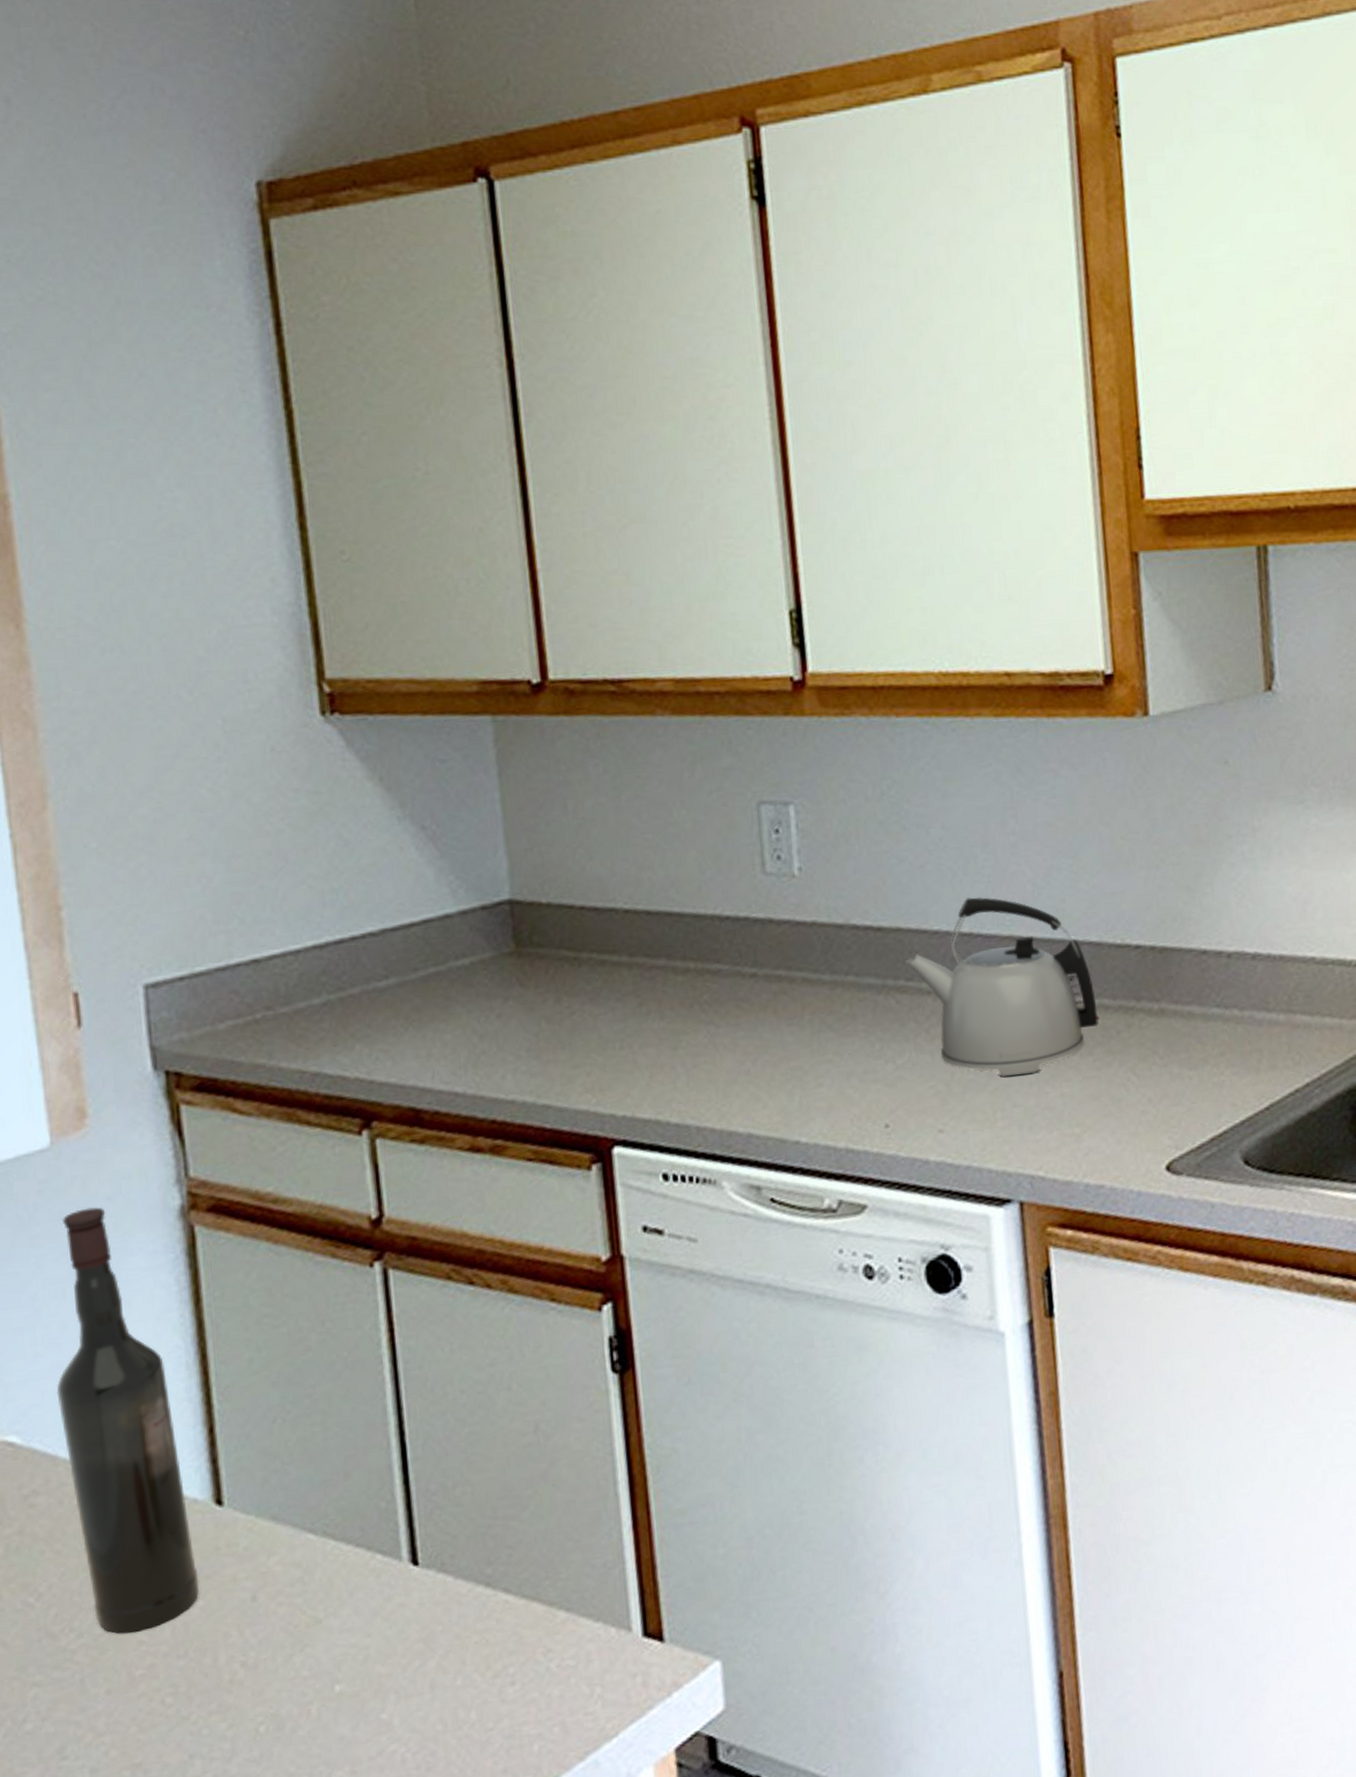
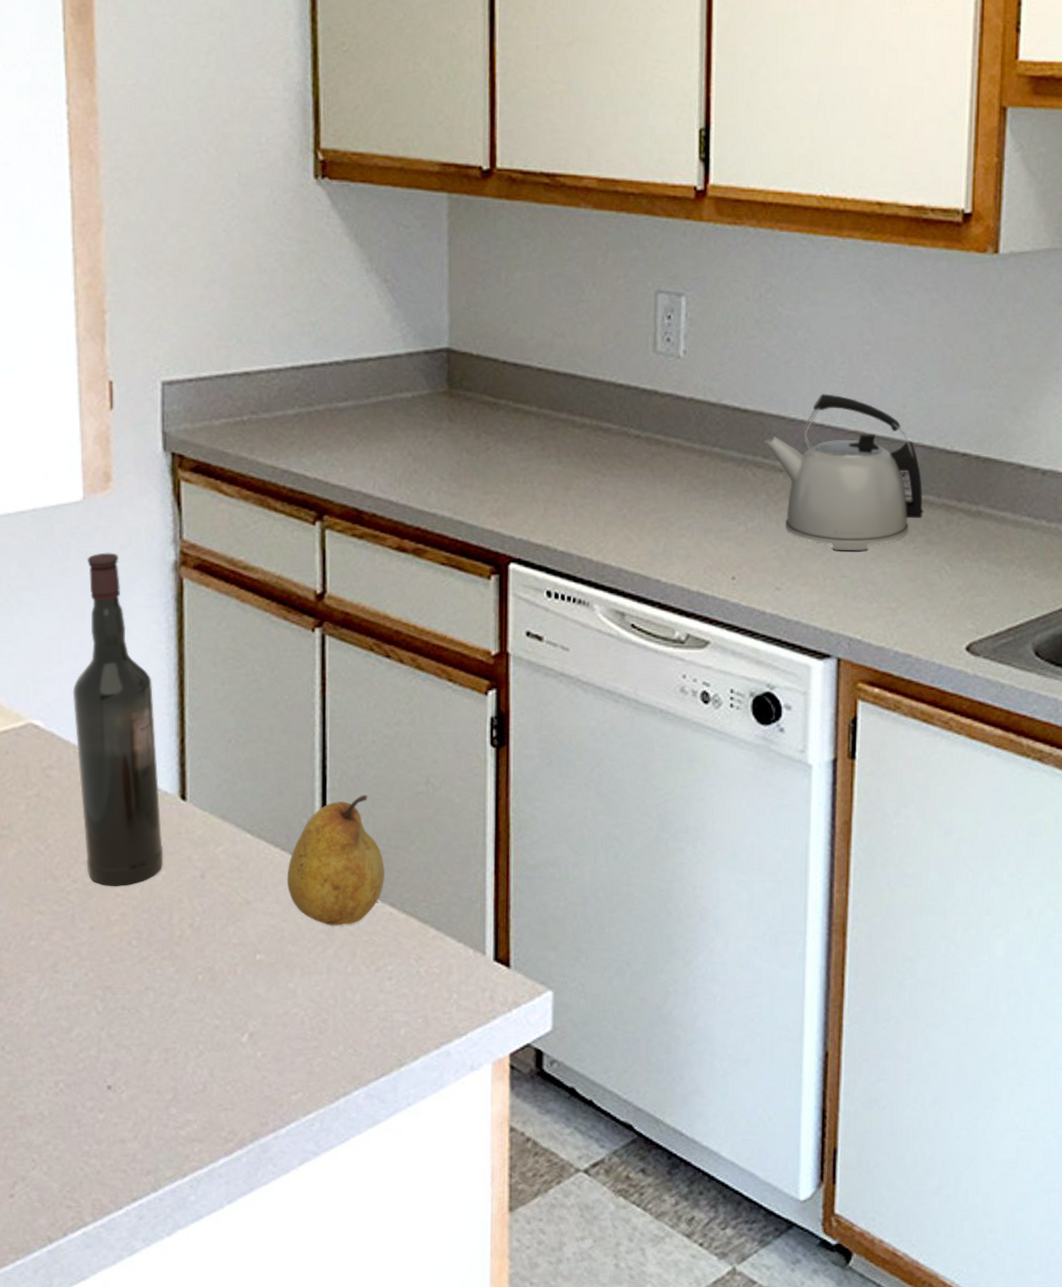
fruit: none [365,1458,494,1632] -> present [286,794,385,926]

